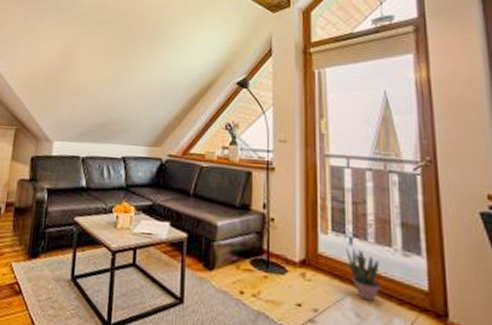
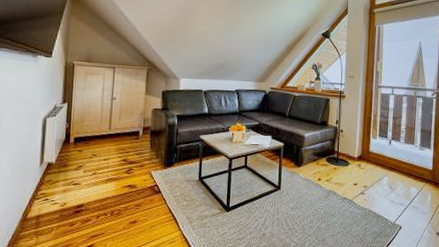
potted plant: present [346,247,382,301] -> none [386,146,407,178]

